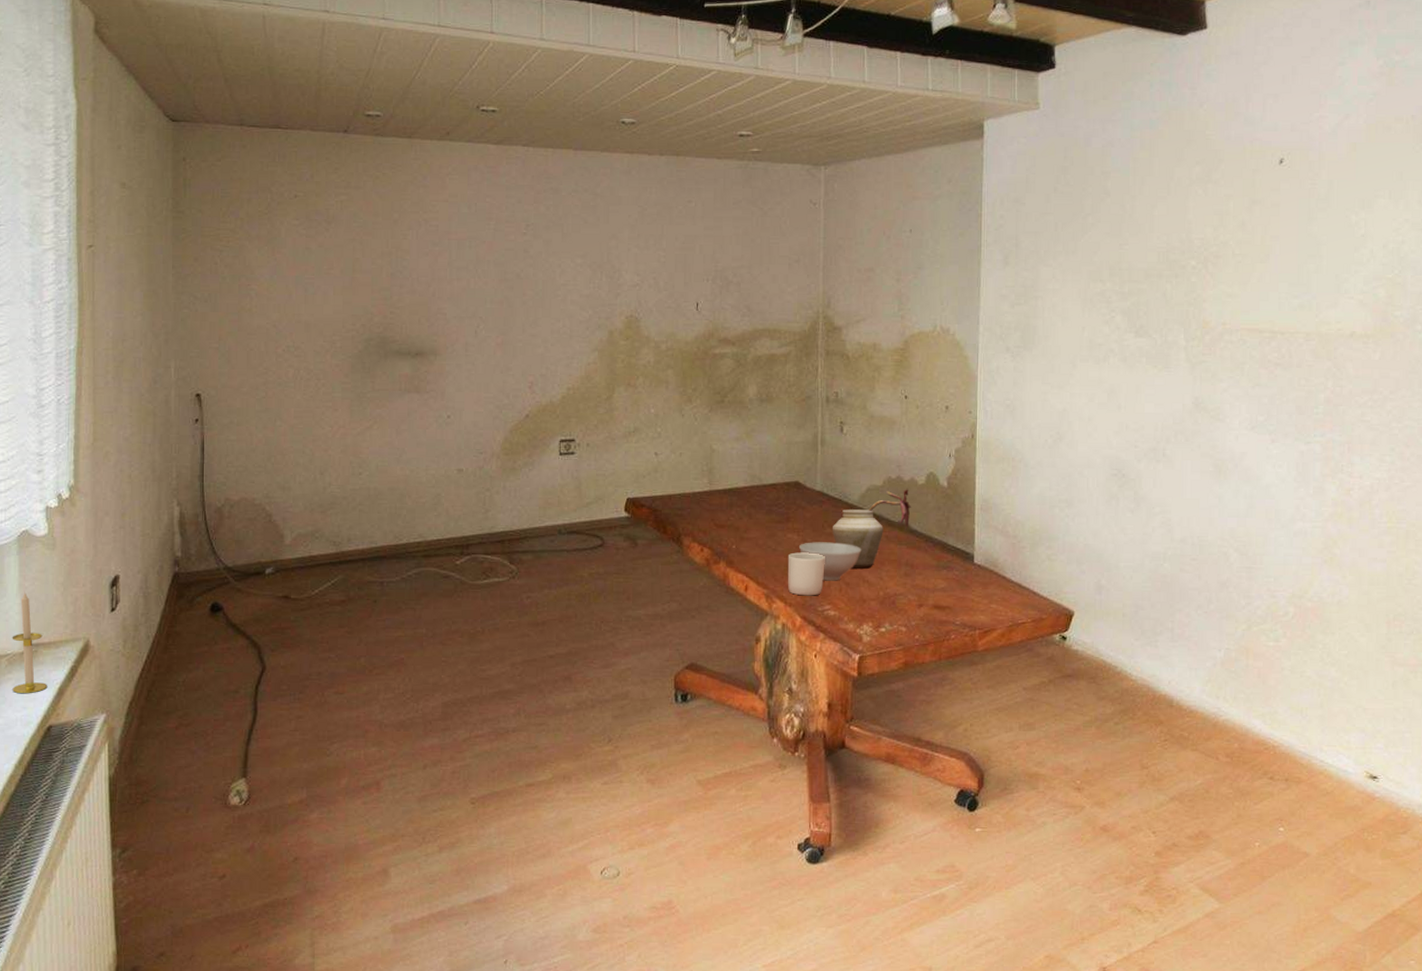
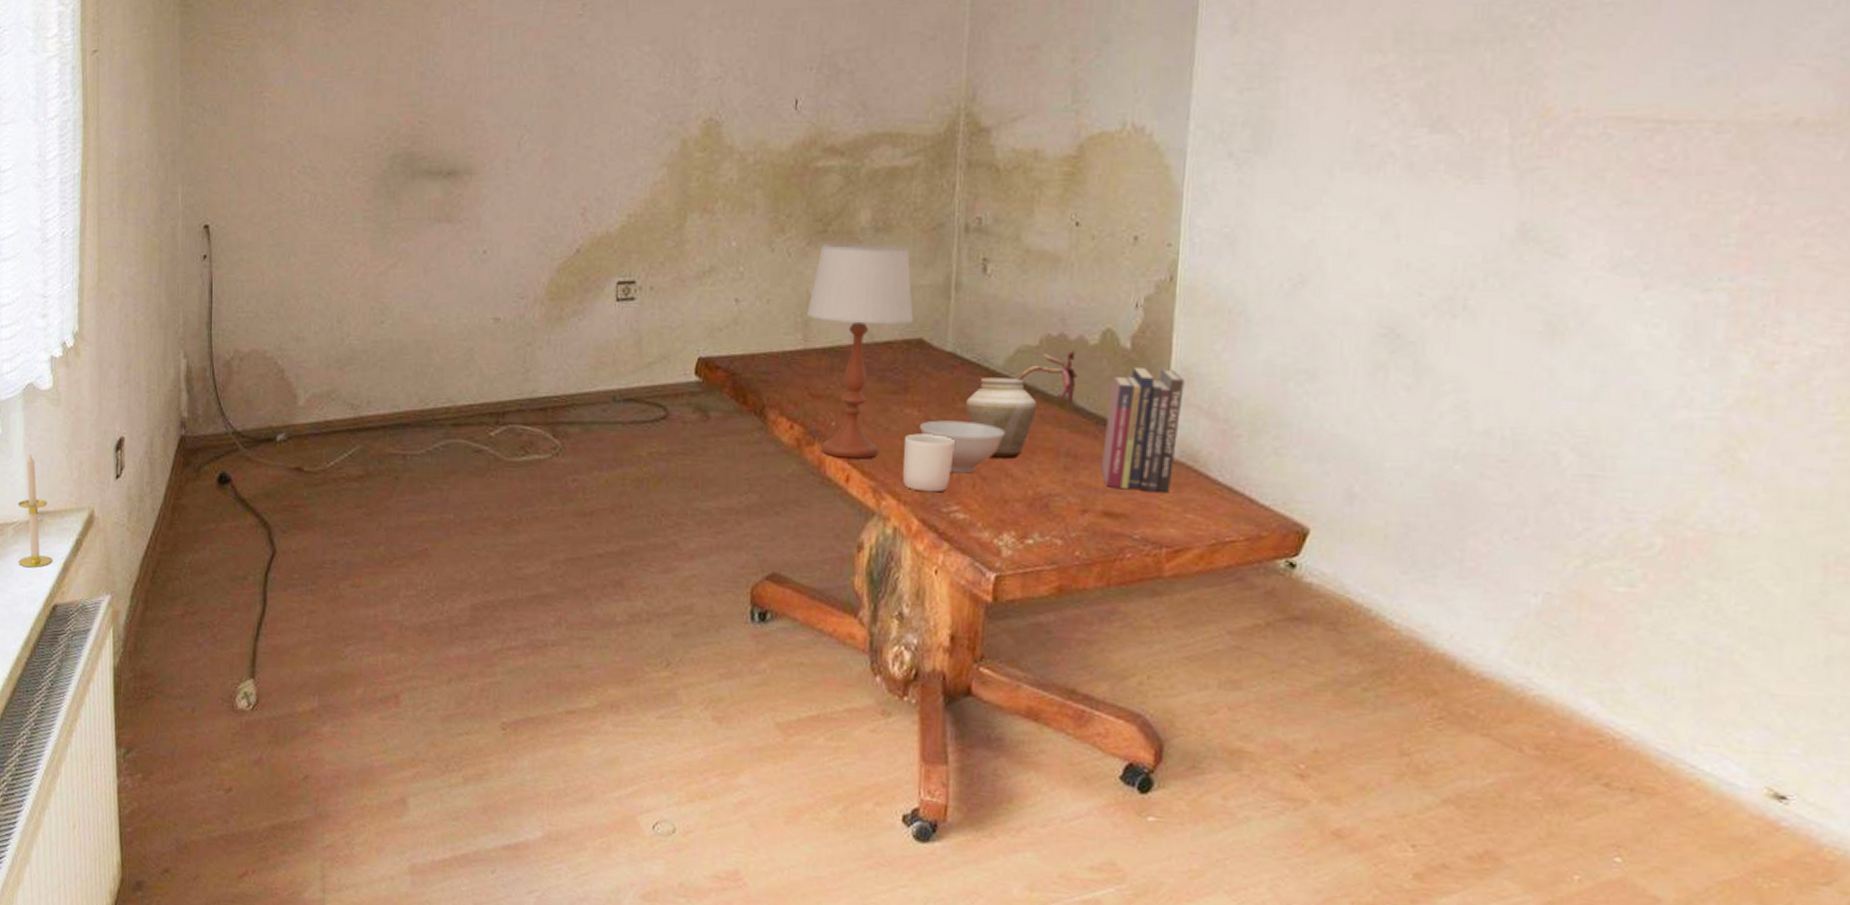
table lamp: none [710,410,791,573] -> present [805,243,914,459]
books: none [931,499,985,589] -> present [1101,366,1185,492]

